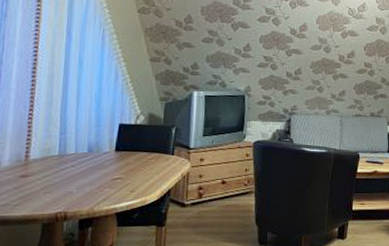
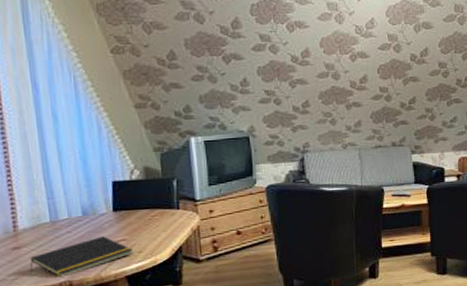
notepad: none [31,173,126,208] -> present [29,236,133,277]

